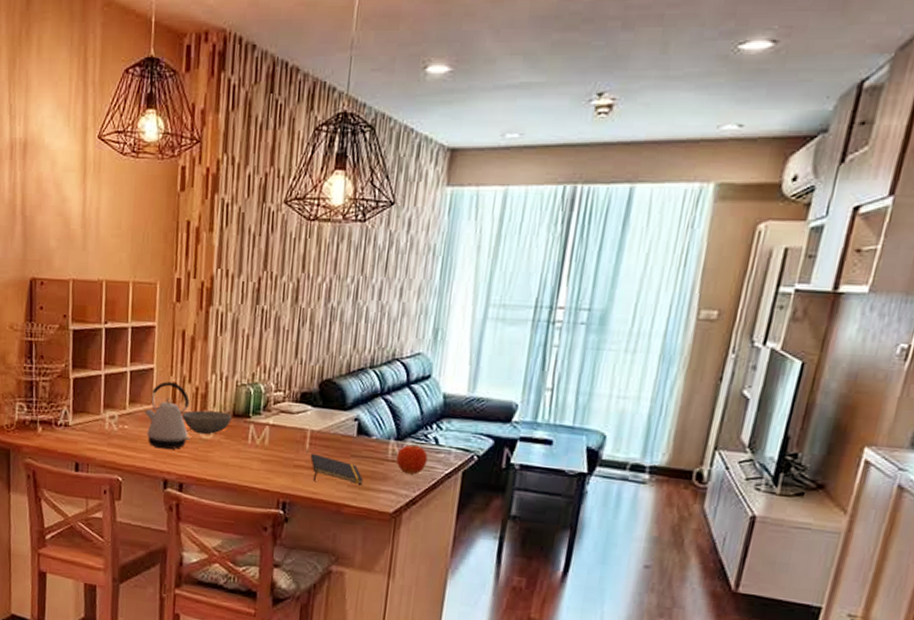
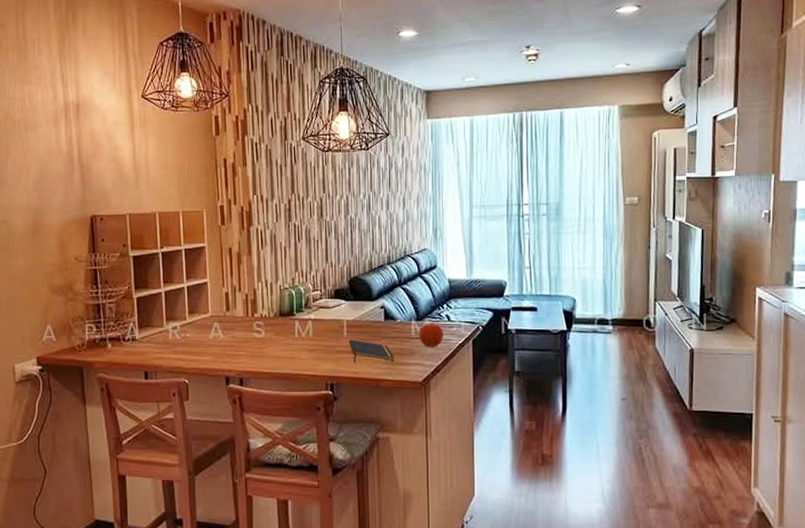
kettle: present [145,381,190,450] -> none [203,292,245,351]
bowl: present [182,410,232,435] -> none [236,313,279,334]

